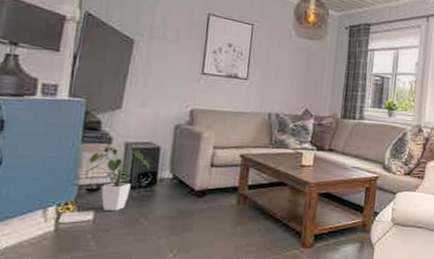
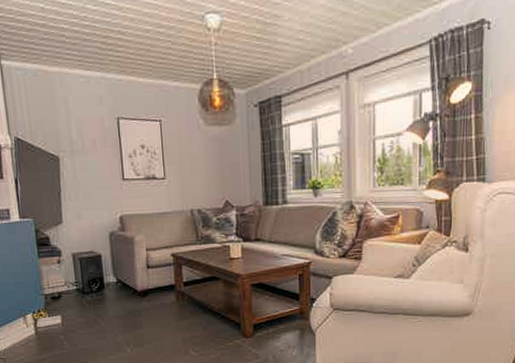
house plant: present [86,146,150,211] -> none [47,258,96,315]

